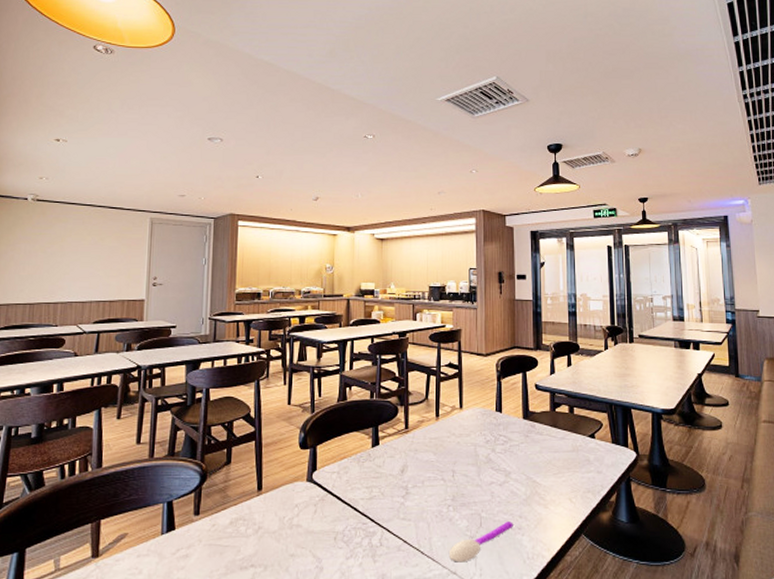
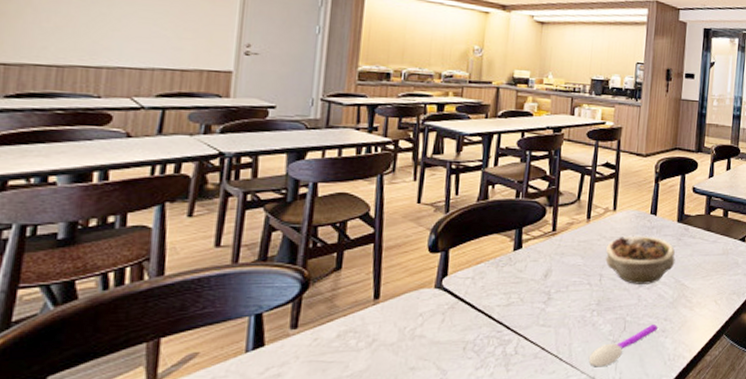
succulent planter: none [457,432,525,481] -> present [605,235,675,284]

